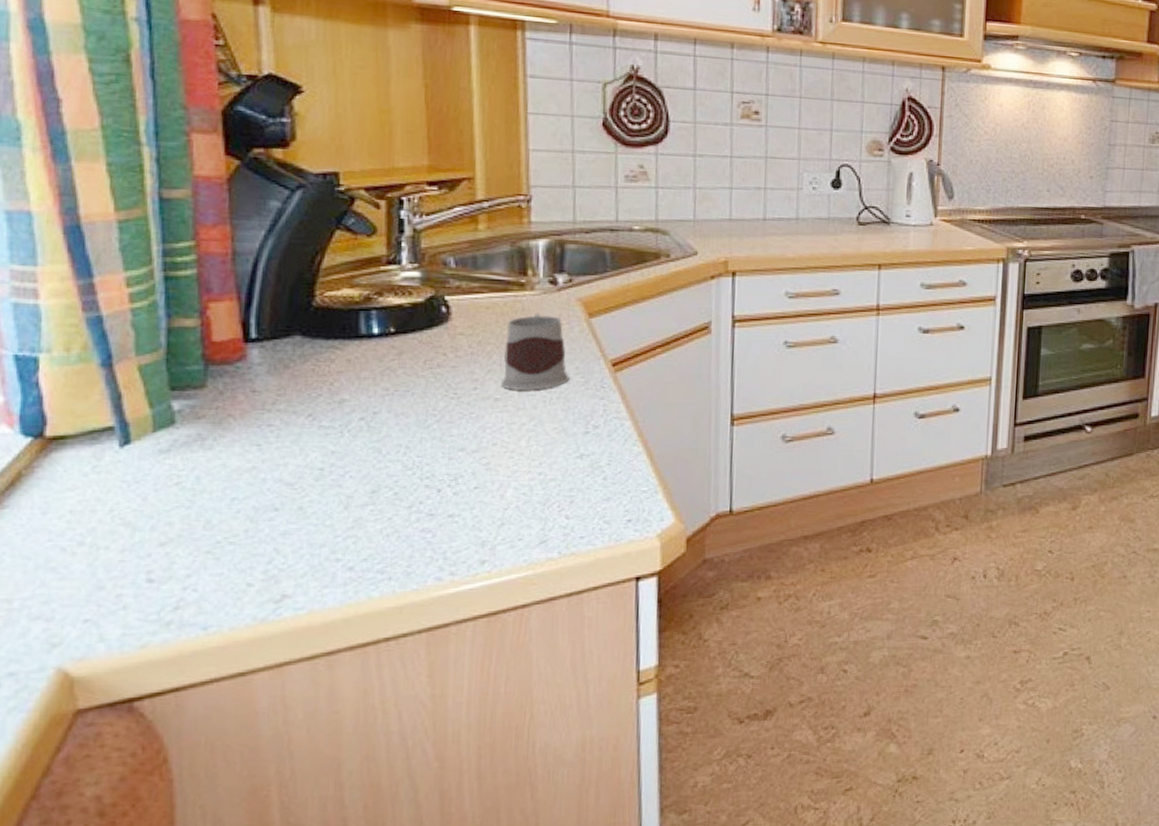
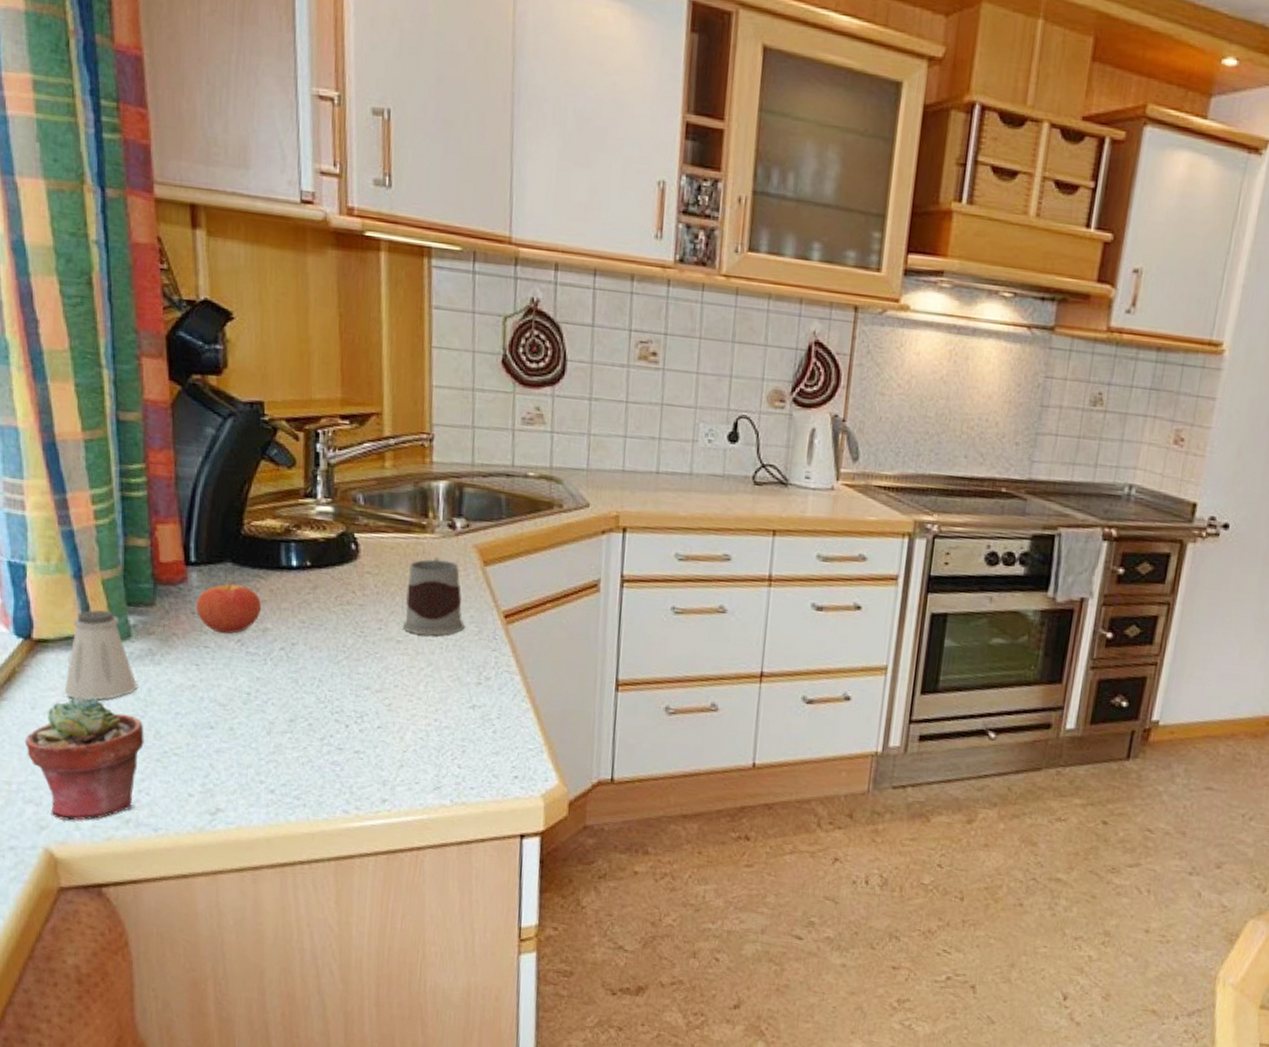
potted succulent: none [32,493,191,633] -> present [25,696,144,821]
saltshaker: none [86,397,182,497] -> present [64,609,137,700]
apple: none [256,354,336,410] -> present [195,580,261,634]

